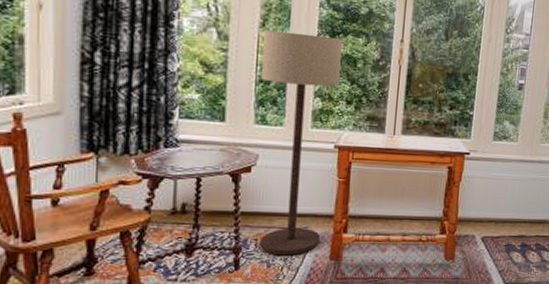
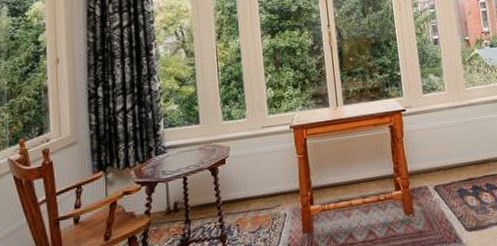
floor lamp: present [259,30,342,256] -> none [220,35,292,237]

